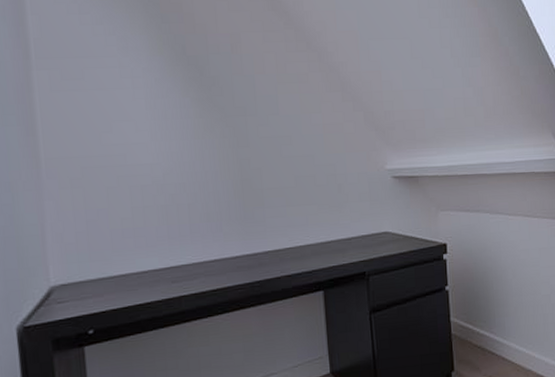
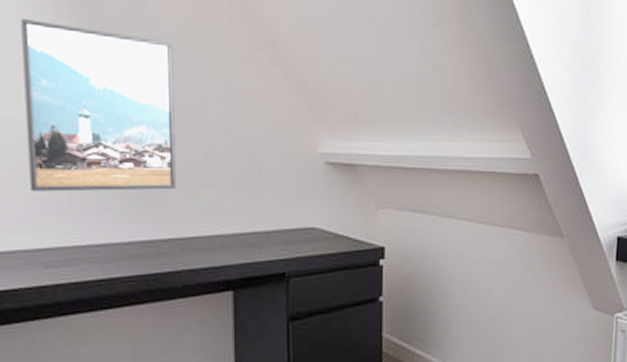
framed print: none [146,84,273,221] -> present [21,19,176,192]

